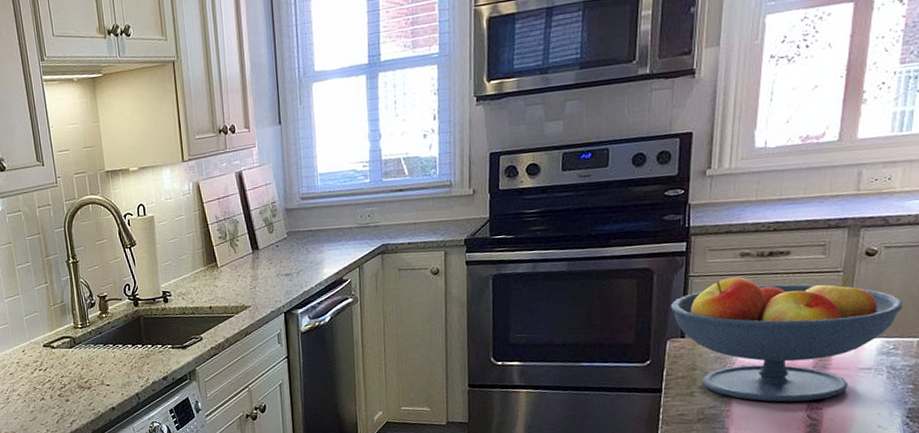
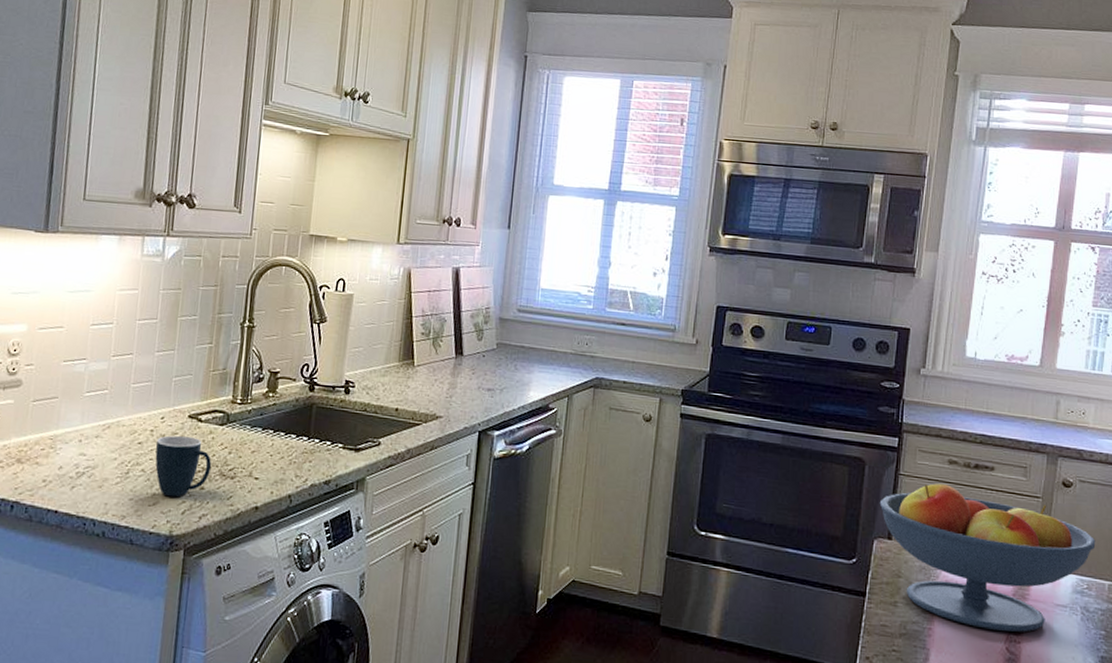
mug: none [24,361,71,412] -> present [155,435,212,497]

